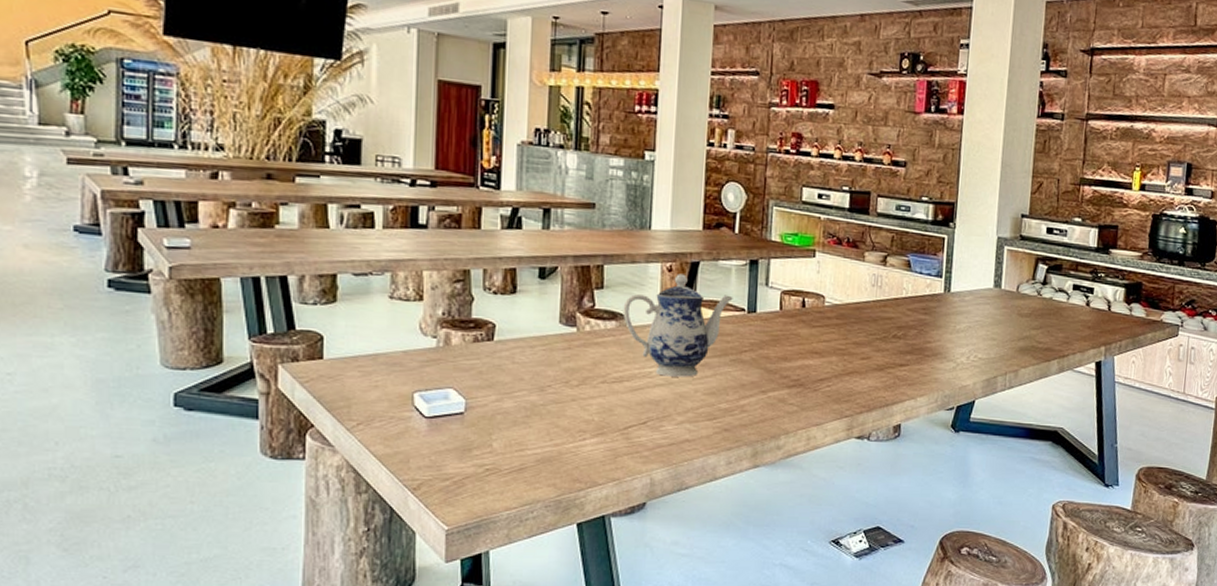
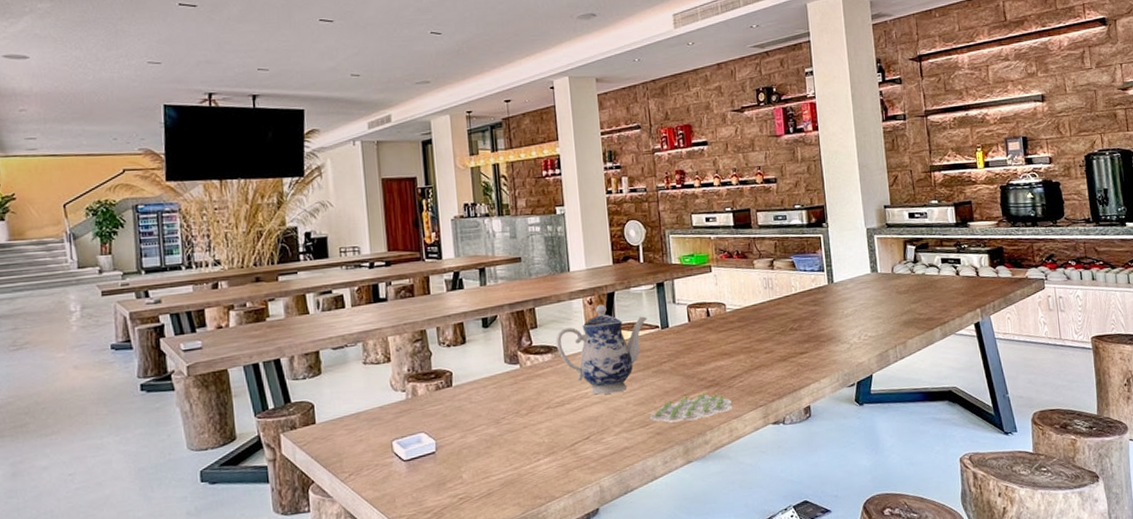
teacup: none [718,392,815,421] -> present [649,392,733,423]

